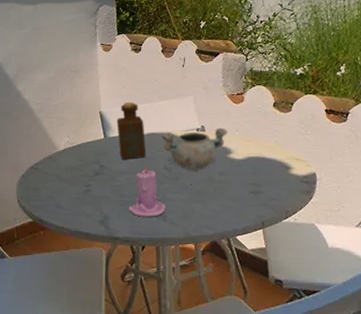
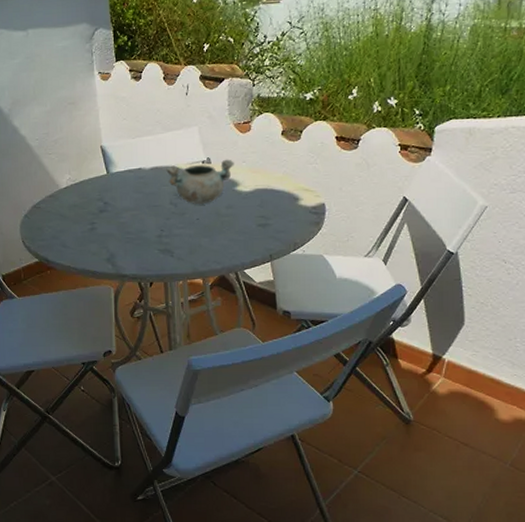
bottle: present [116,101,146,160] -> none [119,134,151,196]
candle: present [128,165,166,217] -> none [135,201,173,254]

